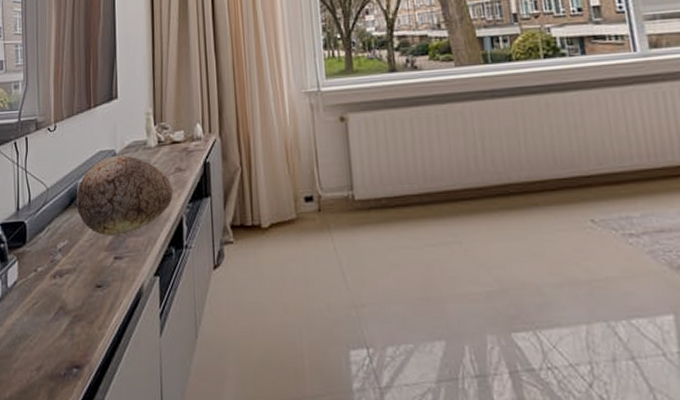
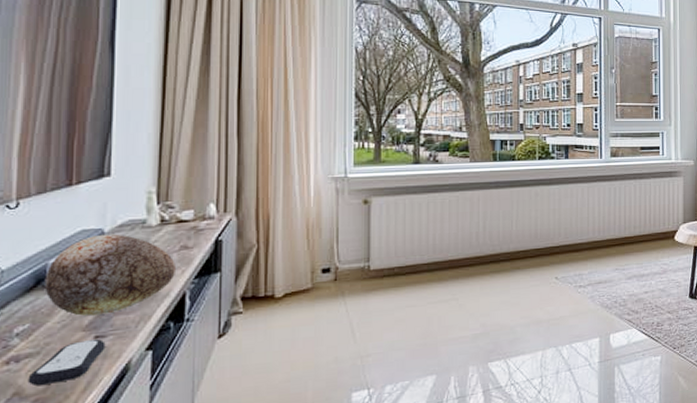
remote control: none [69,261,123,301] -> present [28,339,106,386]

